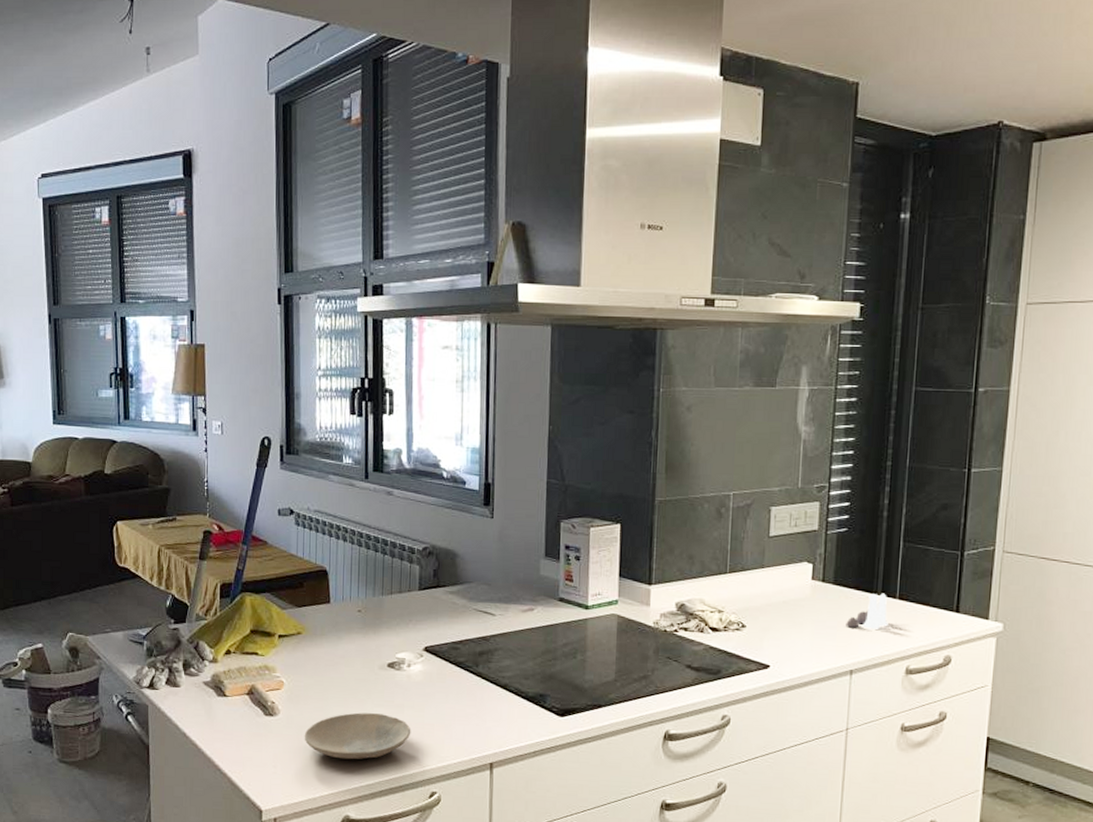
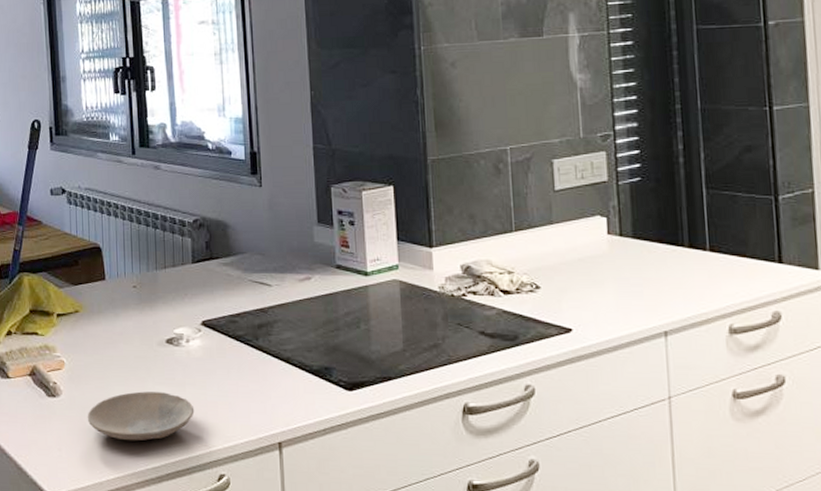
salt and pepper shaker set: present [846,593,888,629] -> none [652,245,701,285]

